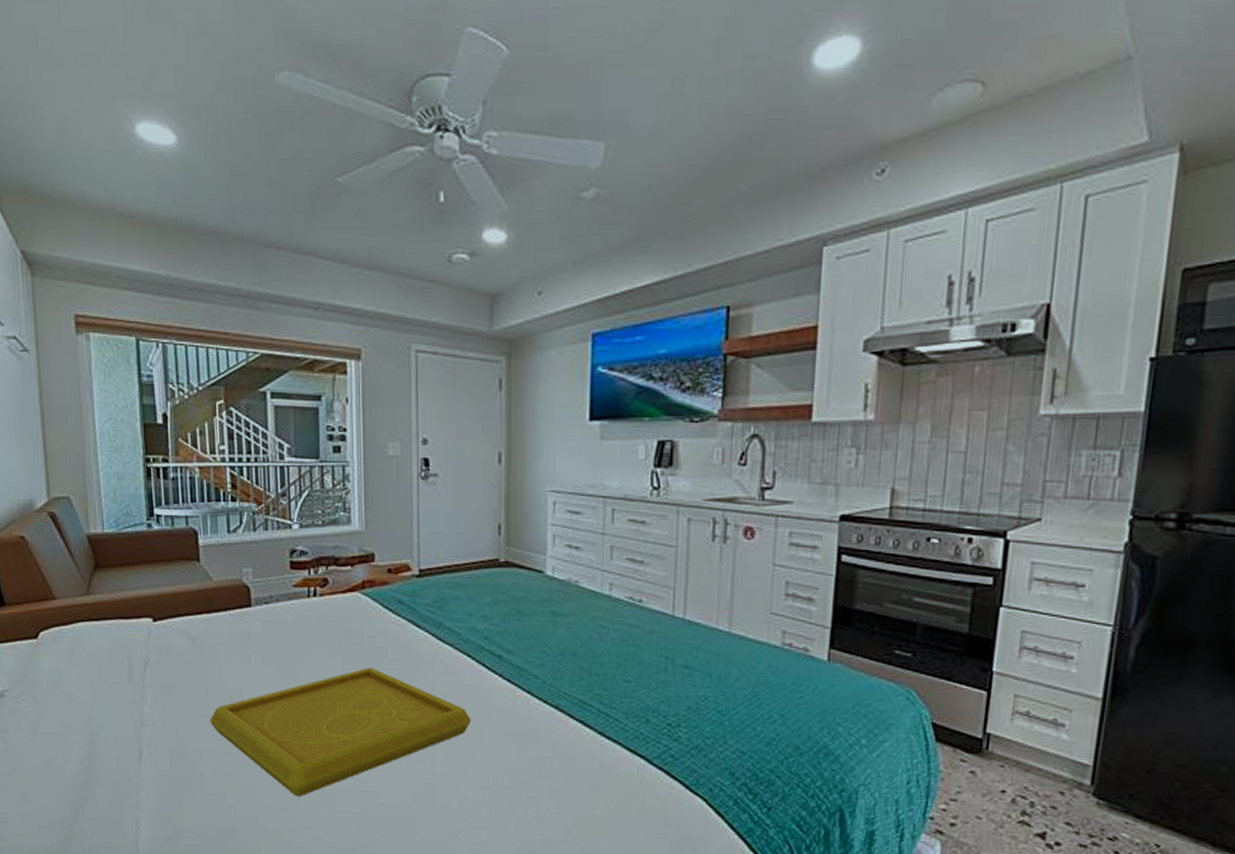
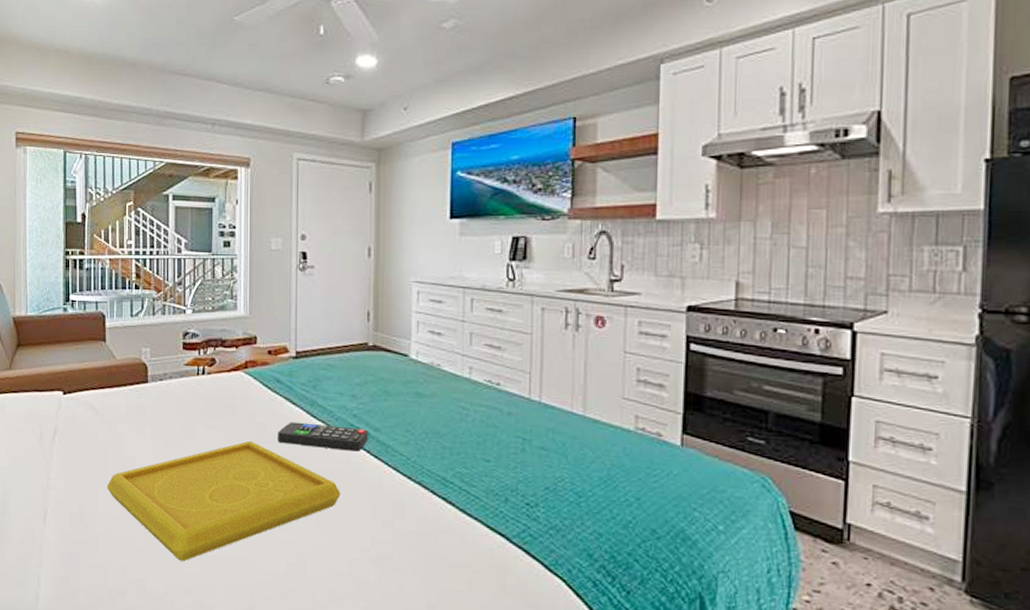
remote control: none [401,646,501,676] -> present [278,422,369,452]

